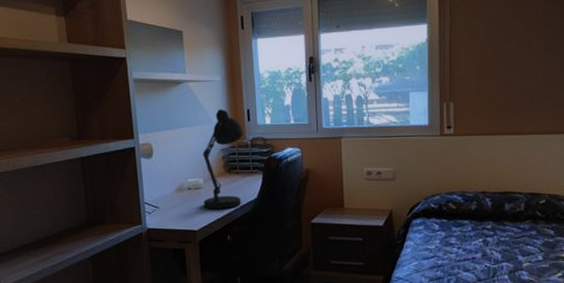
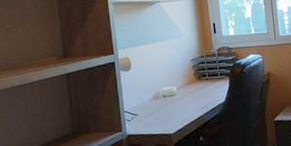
desk lamp: present [203,109,244,211] -> none [176,24,212,115]

